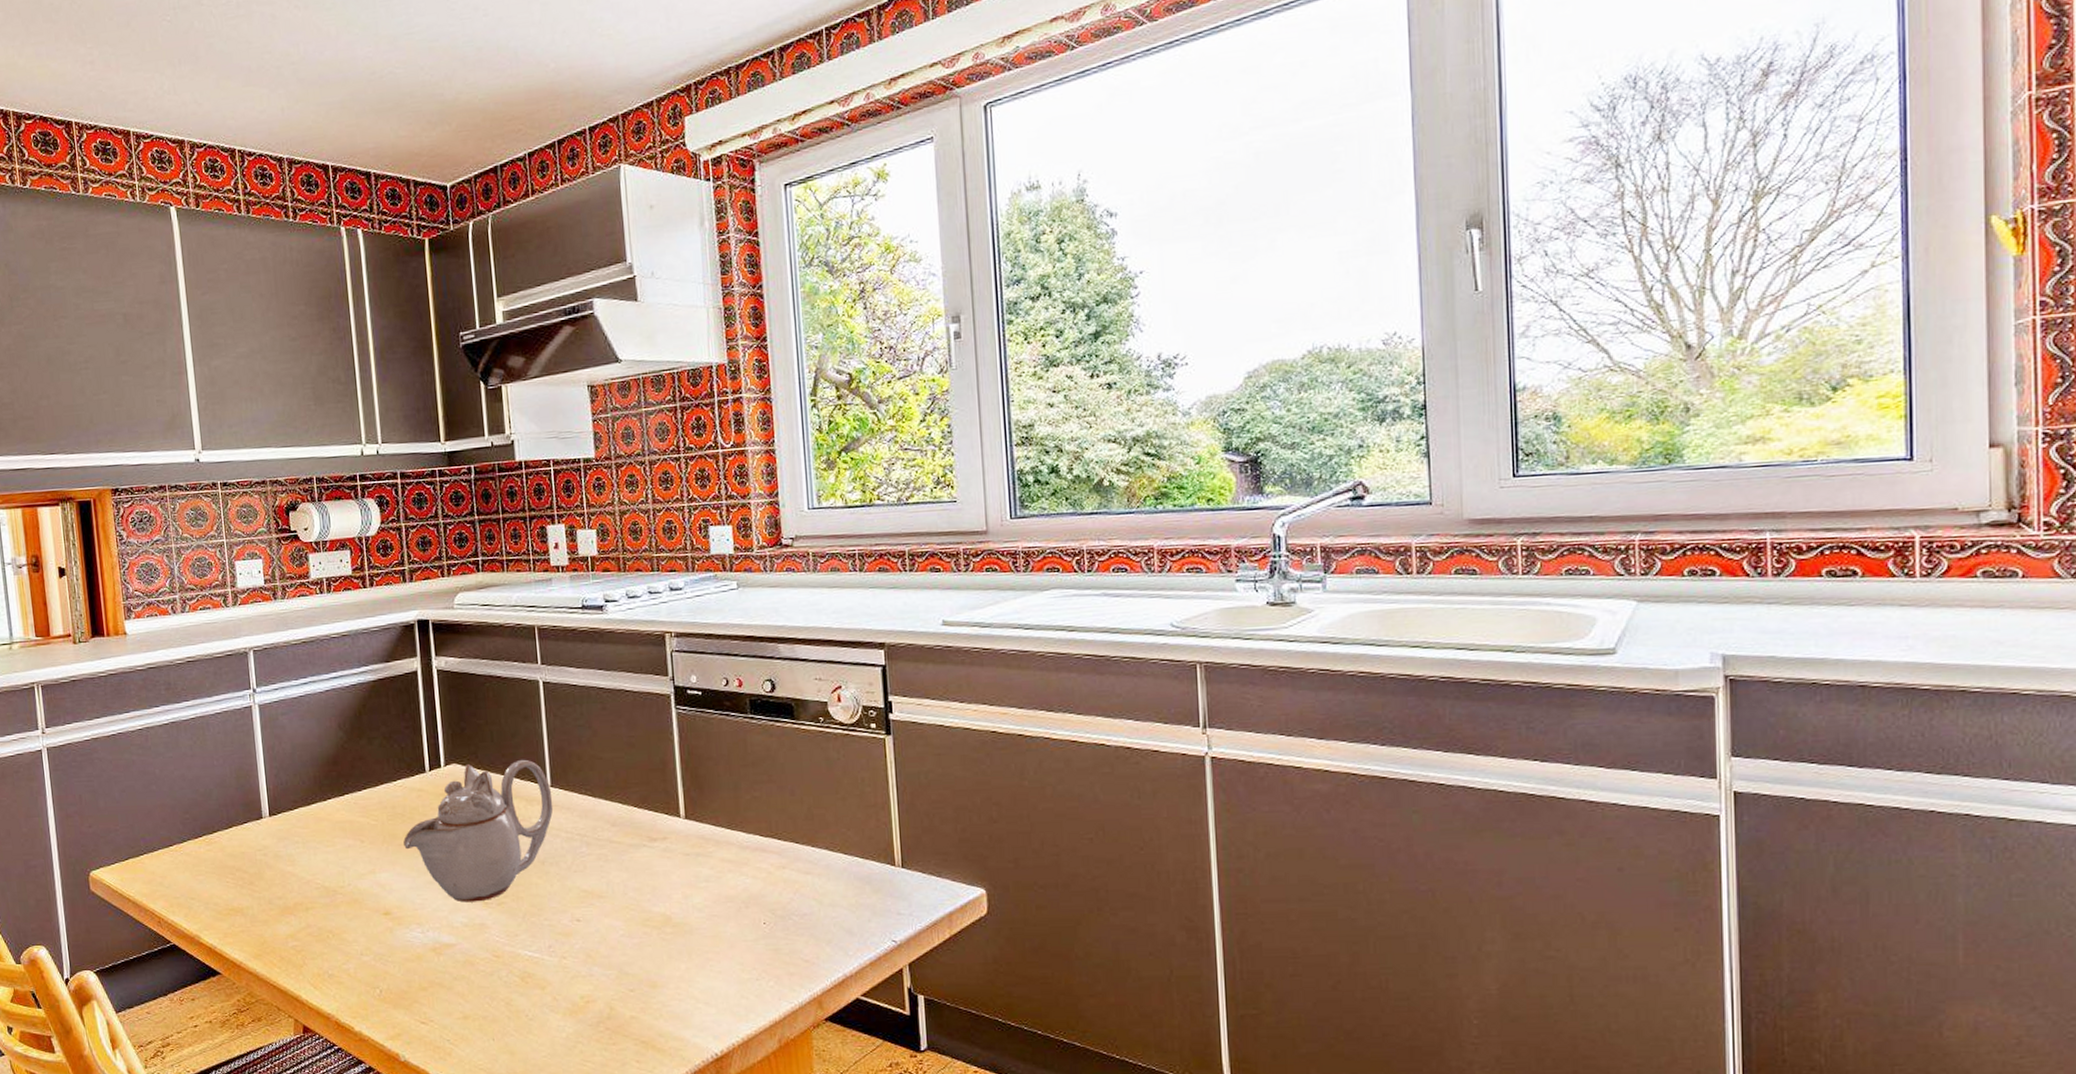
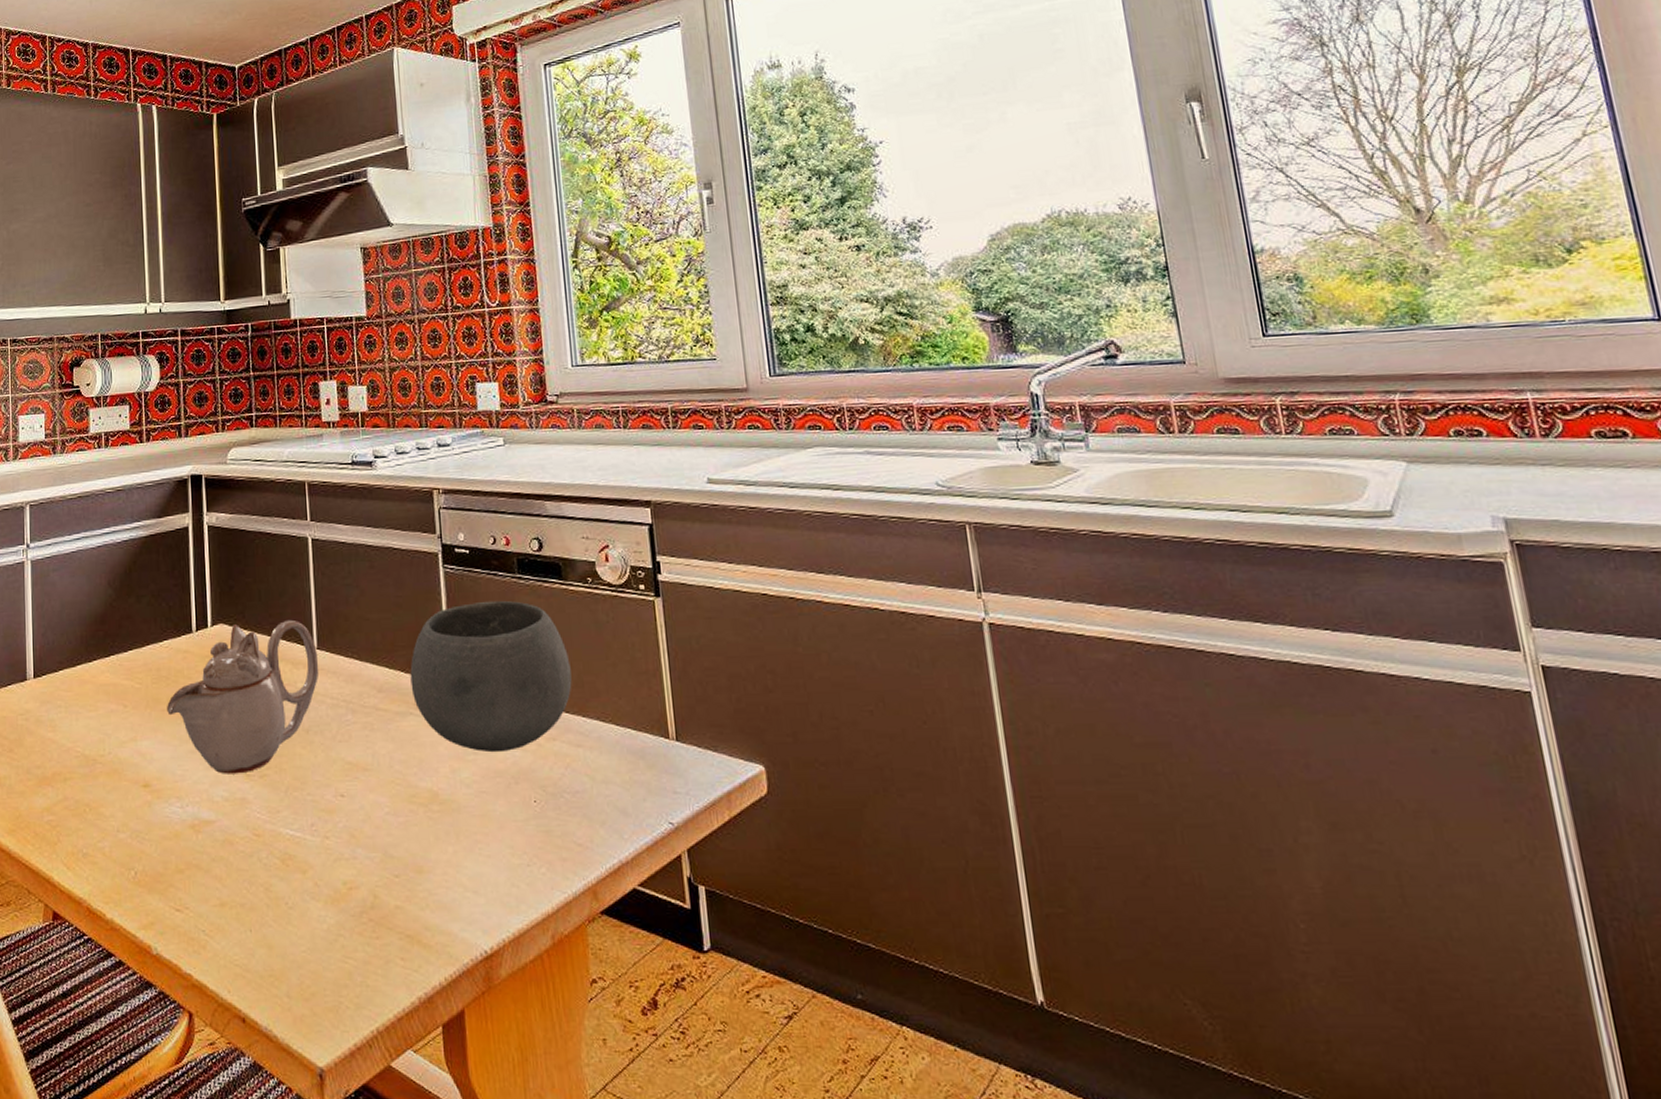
bowl: none [643,739,802,880] -> present [410,600,572,753]

